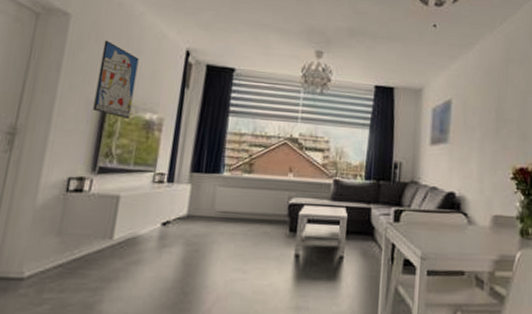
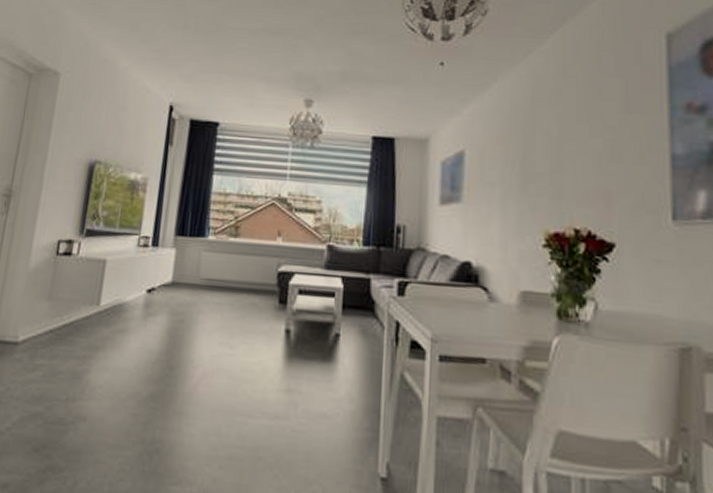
wall art: present [93,40,139,118] -> none [80,98,124,179]

